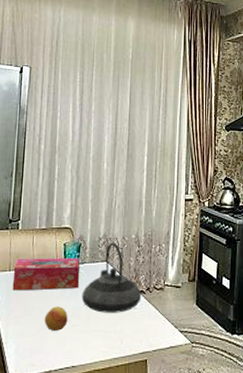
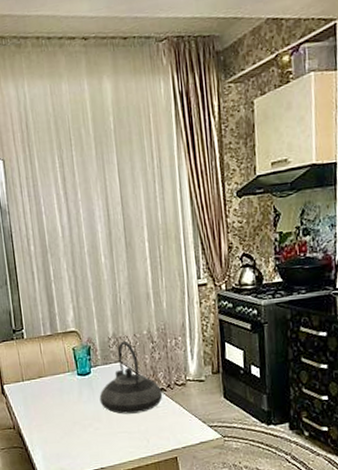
tissue box: present [12,257,81,291] -> none [26,361,95,400]
fruit: present [44,306,68,331] -> none [65,411,90,436]

